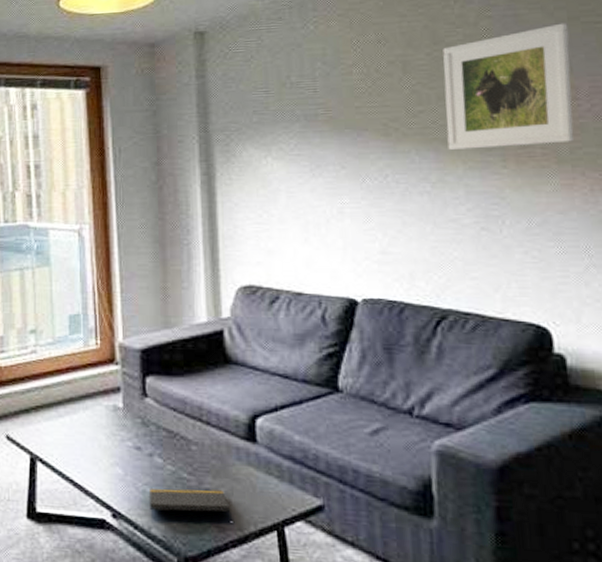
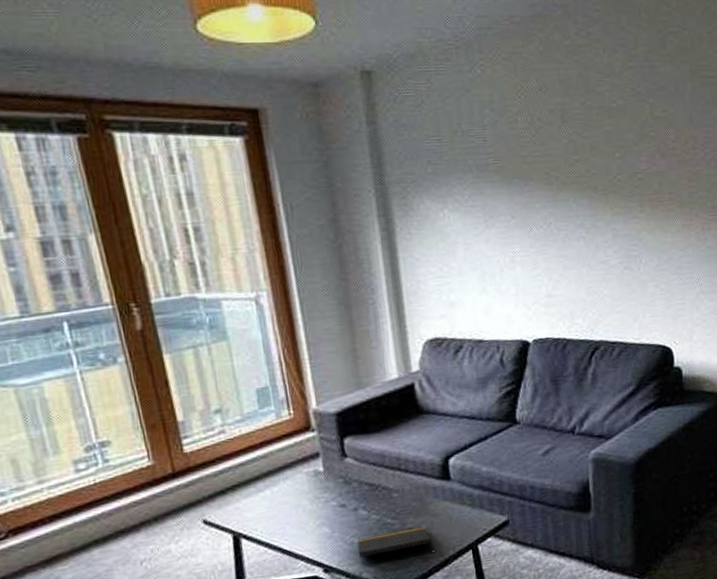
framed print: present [443,23,574,150] -> none [594,76,692,197]

